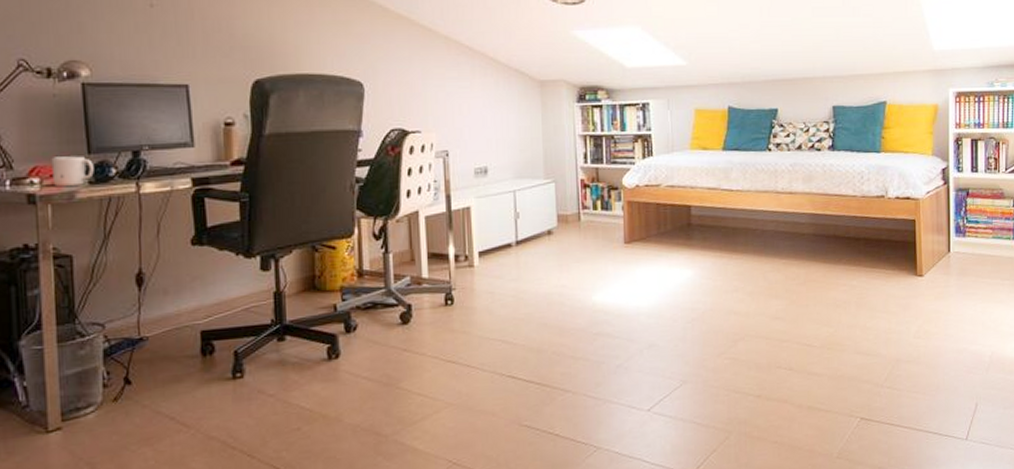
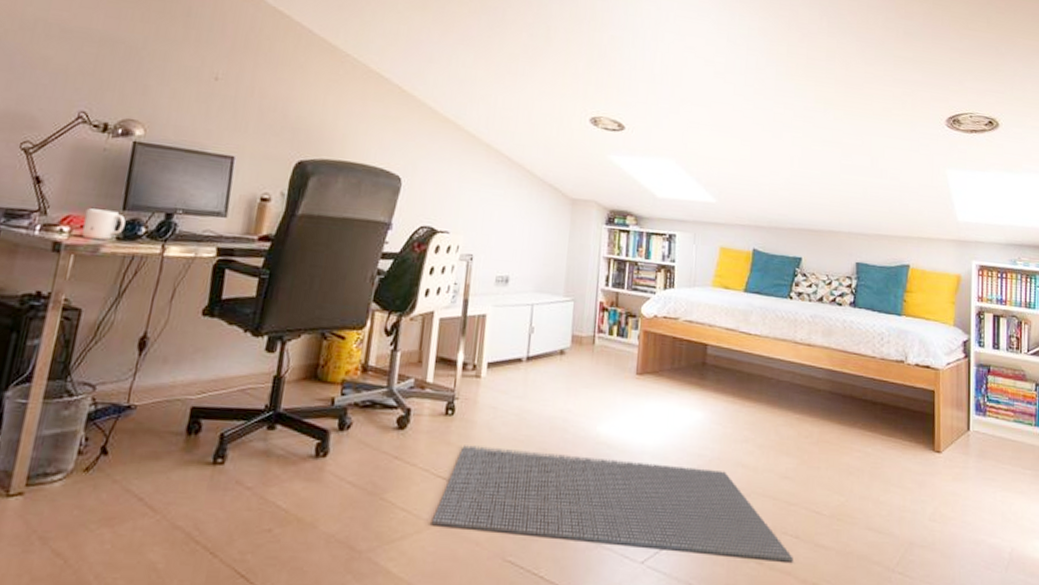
floor mat: none [449,320,788,405] -> present [432,445,793,562]

